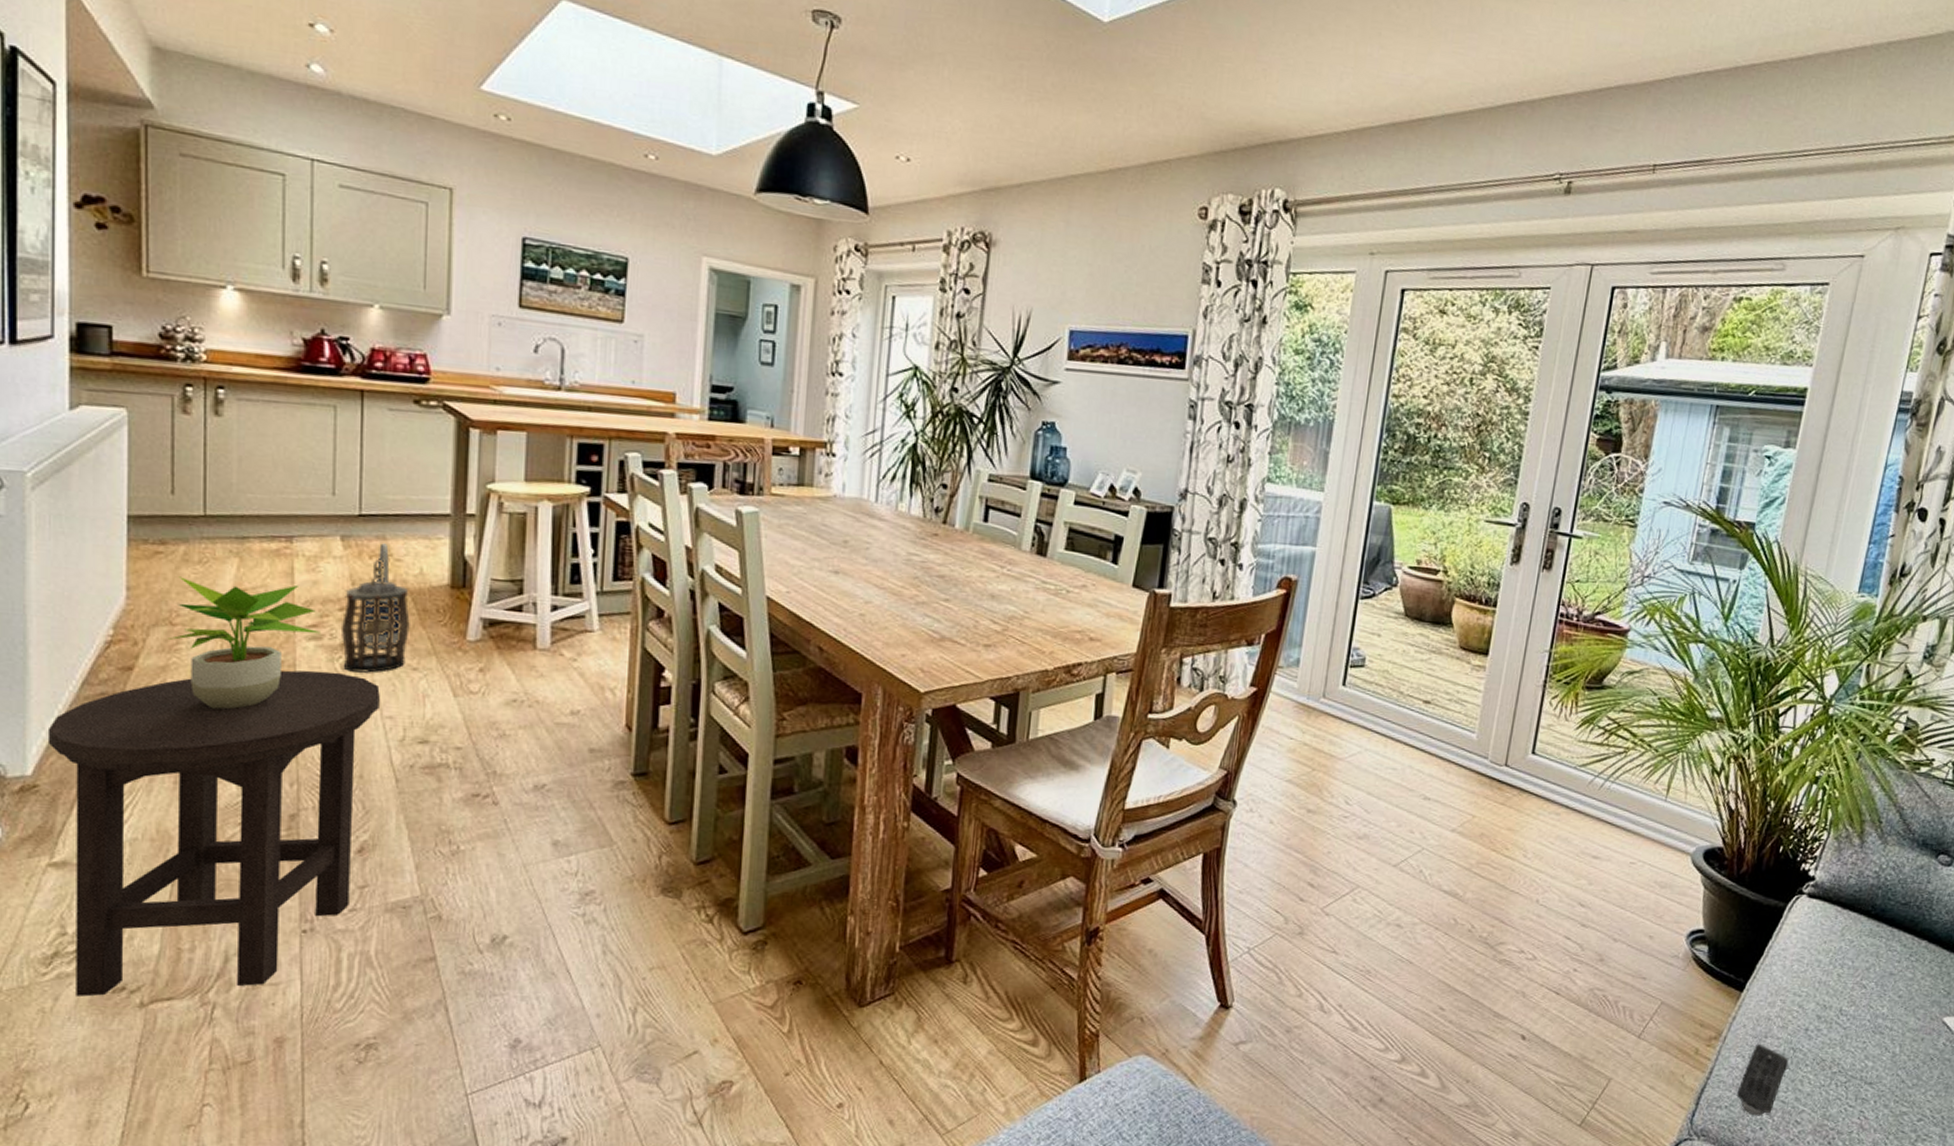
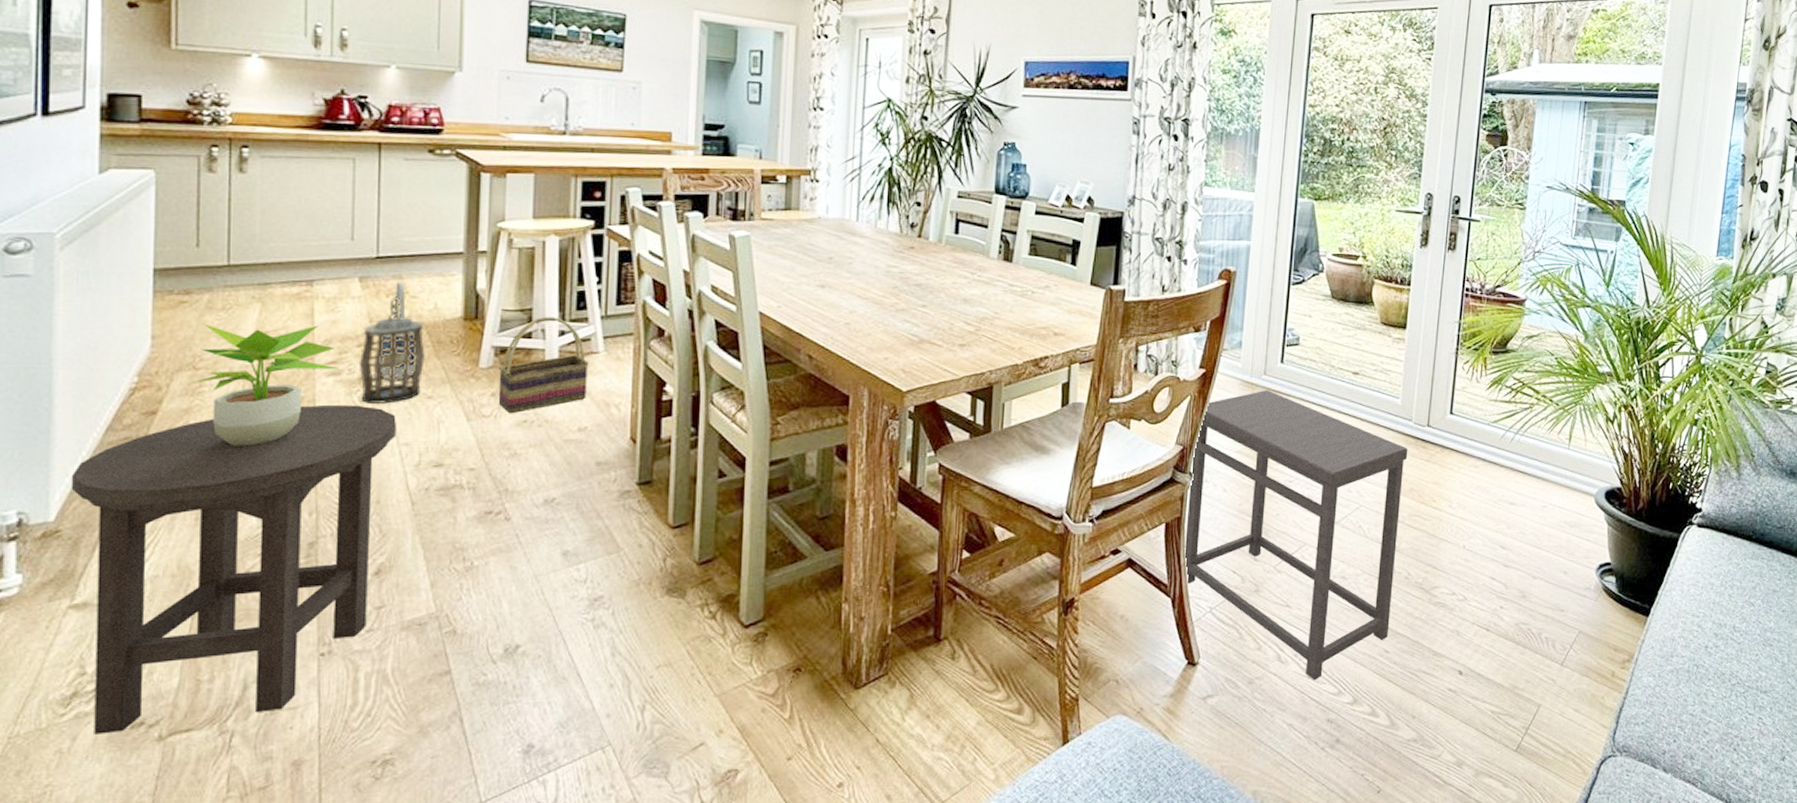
basket: none [486,589,583,692] -> present [498,316,589,414]
side table: none [1222,714,1481,1034] -> present [1185,389,1408,681]
remote control: present [1736,1043,1789,1116] -> none [1651,663,1694,730]

